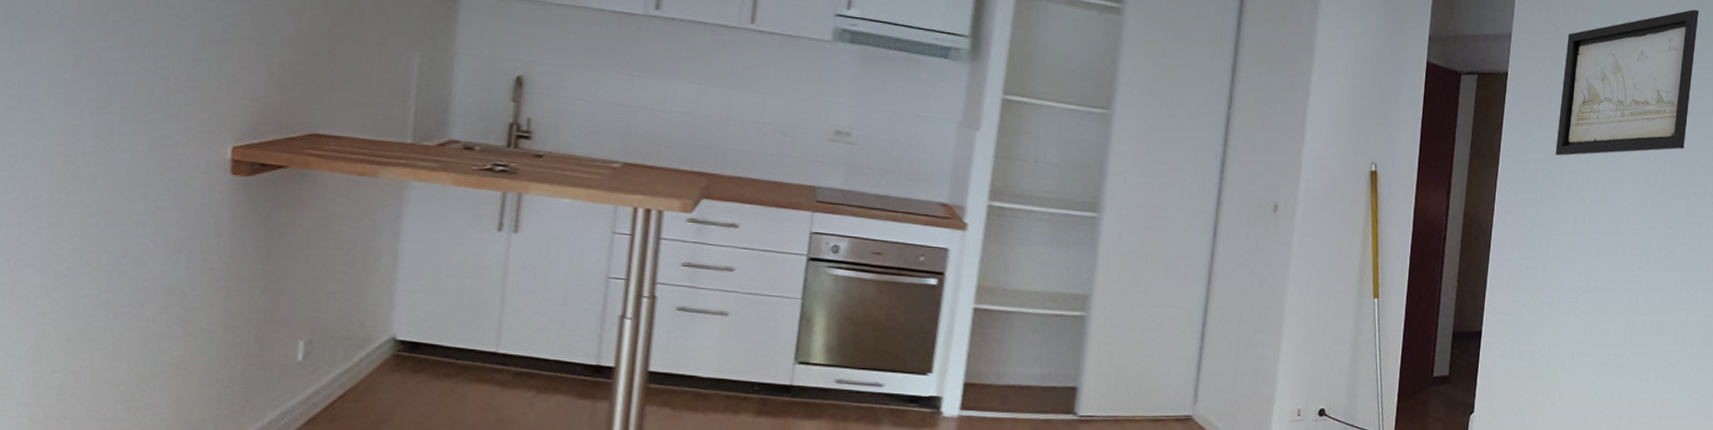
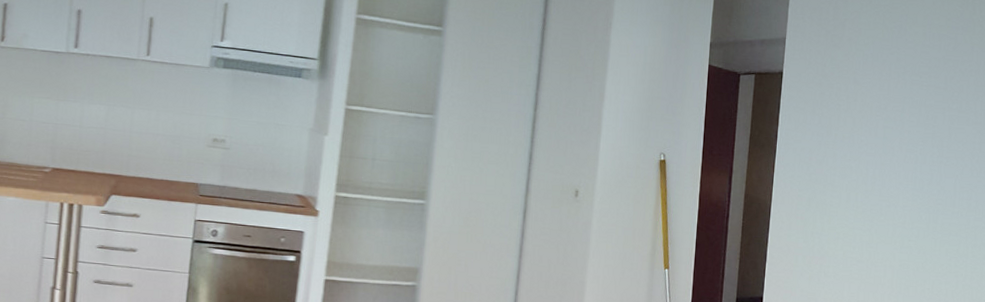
wall art: present [1555,9,1699,156] -> none [828,9,963,143]

